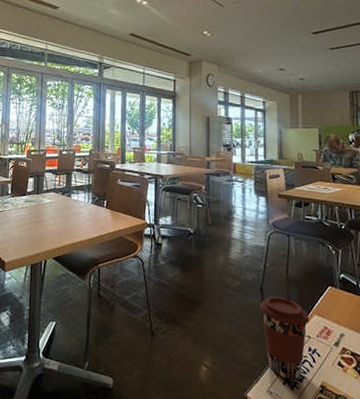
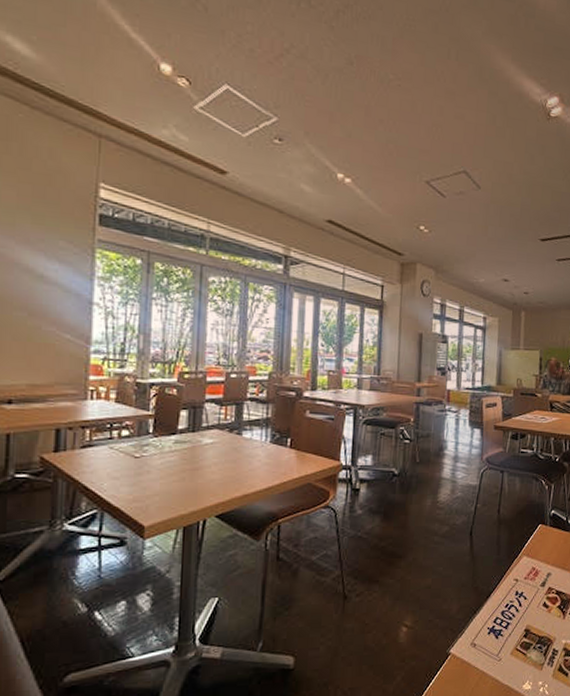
coffee cup: present [259,295,309,380] -> none [468,539,518,628]

